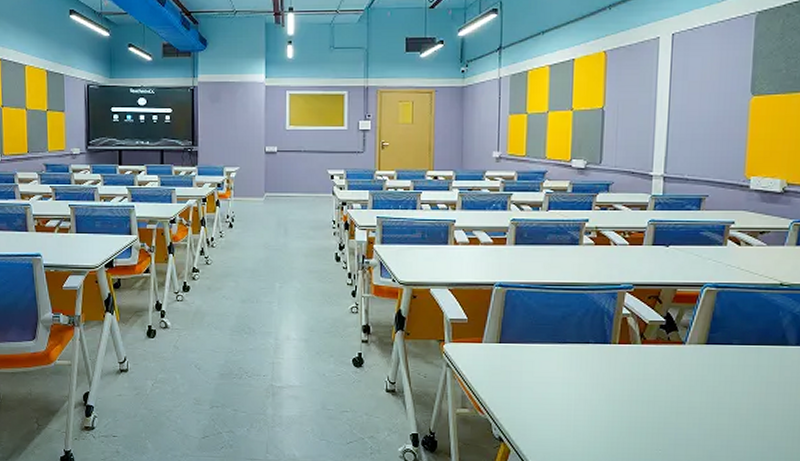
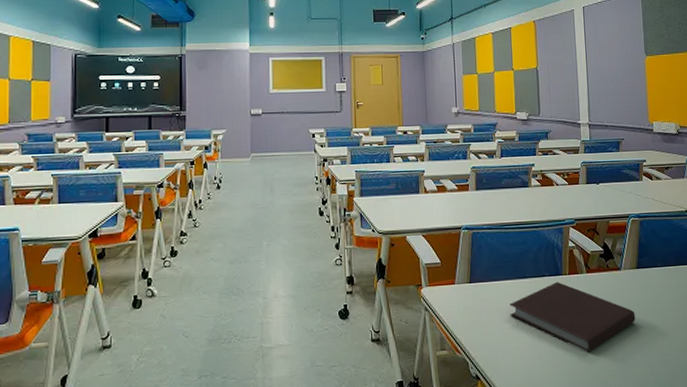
notebook: none [543,349,697,429] -> present [509,281,636,354]

